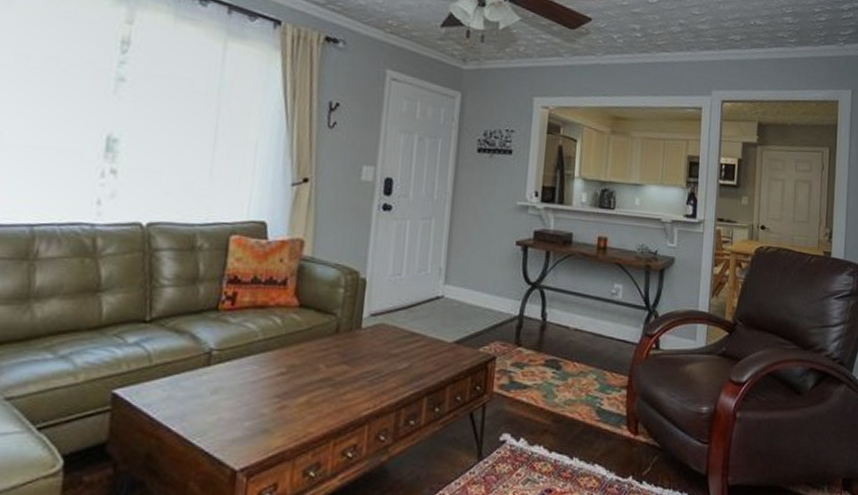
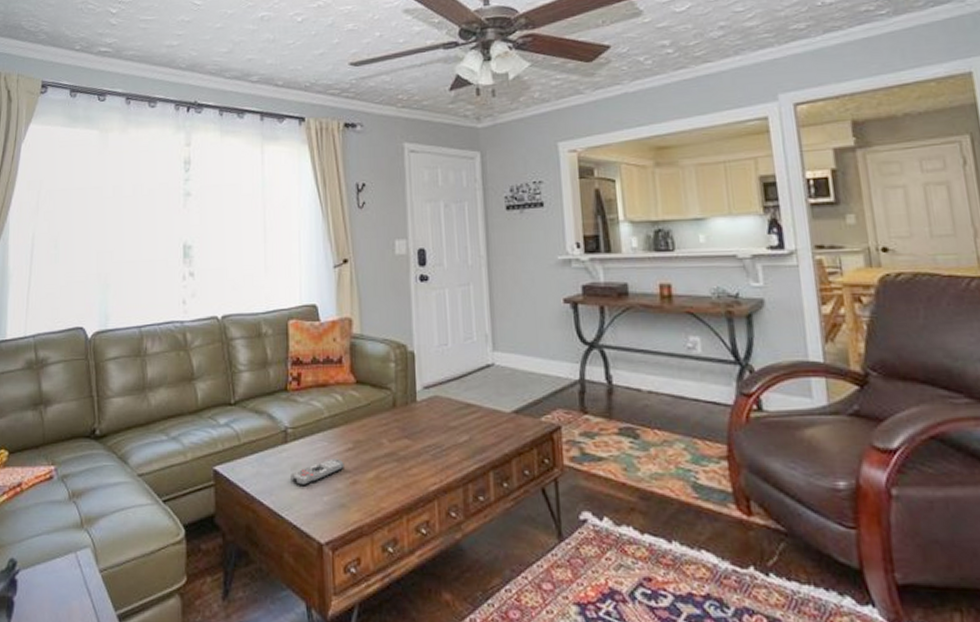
remote control: none [208,383,274,412] -> present [290,458,344,486]

